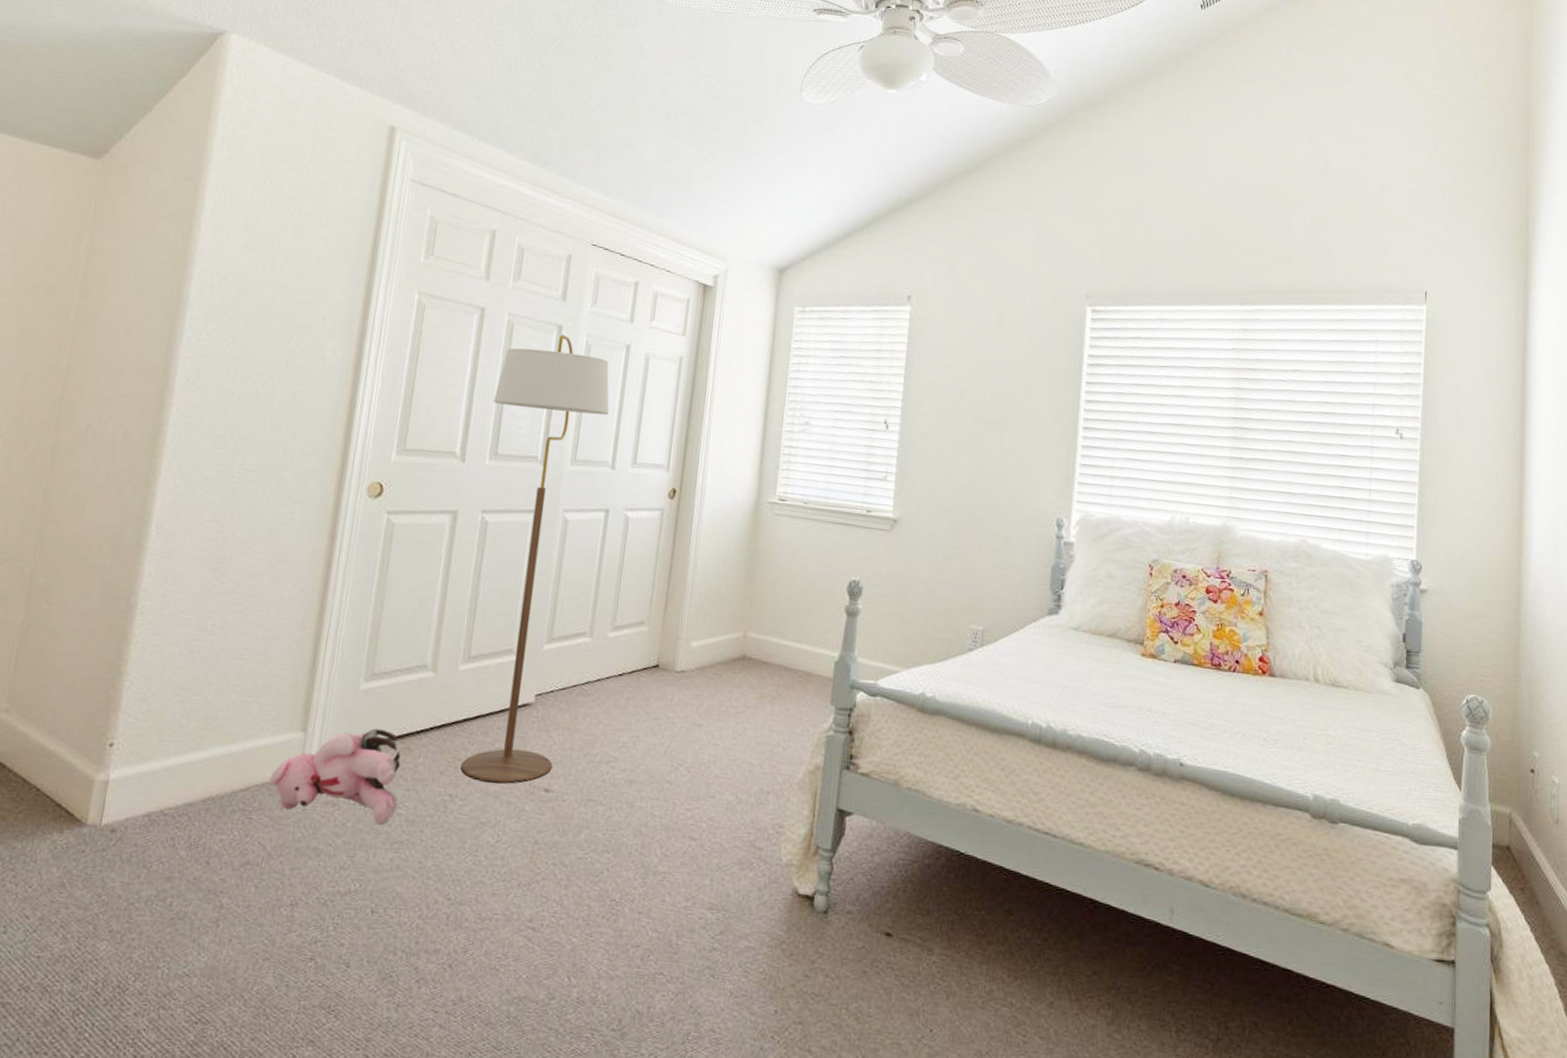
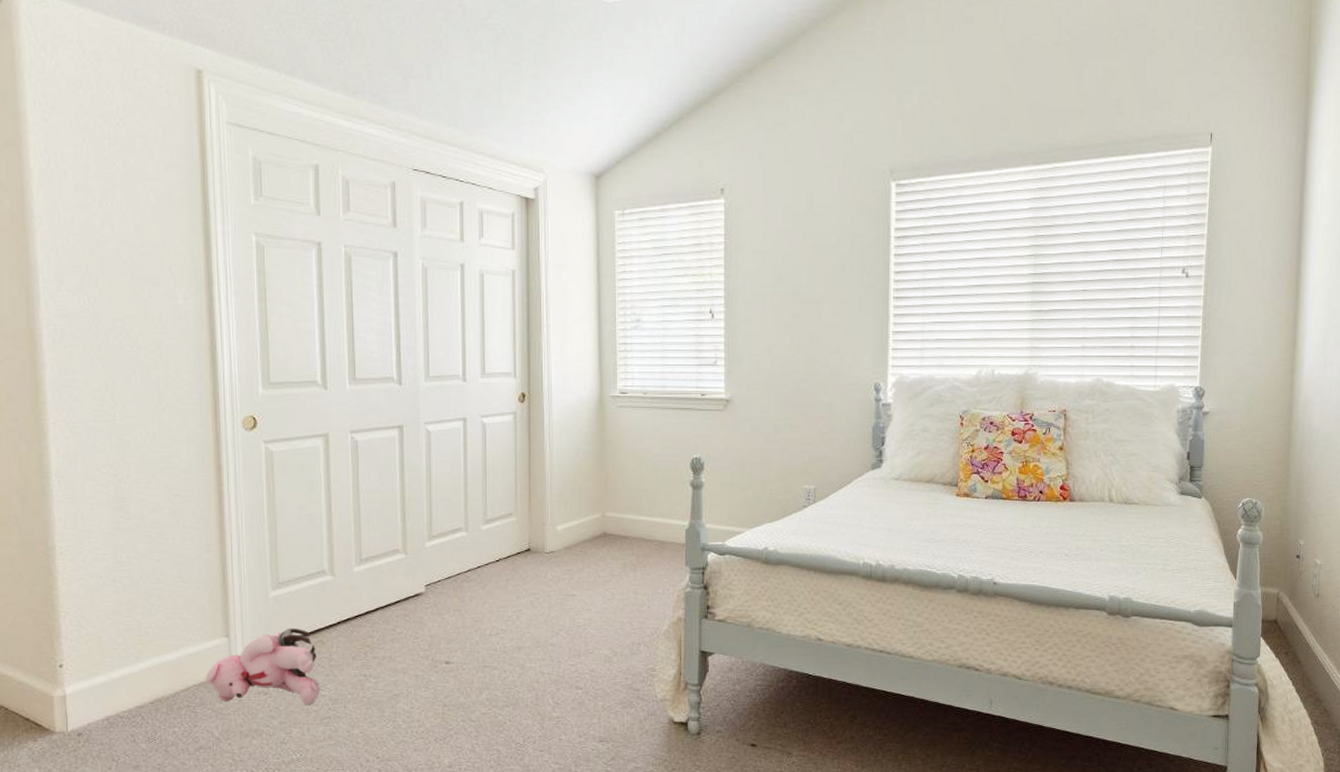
floor lamp: present [460,334,609,785] -> none [344,260,453,663]

